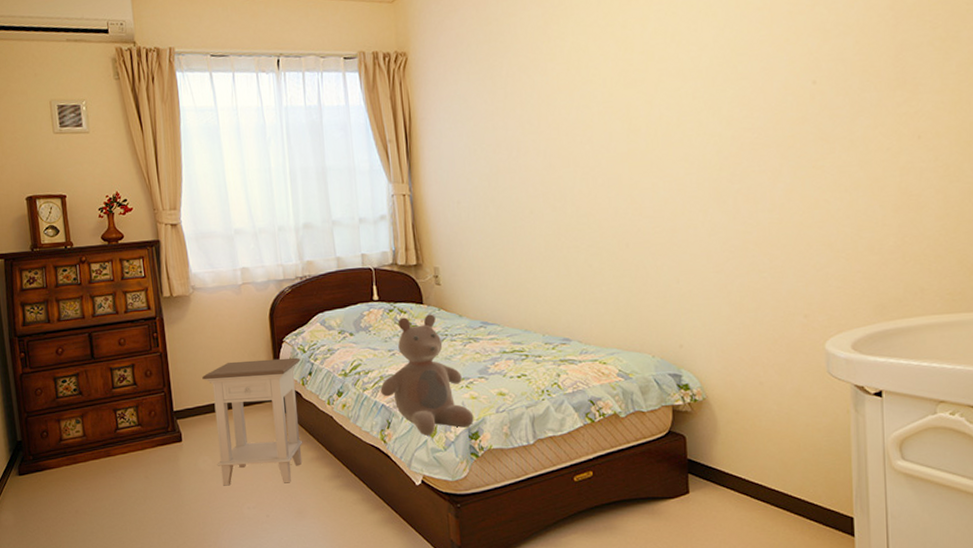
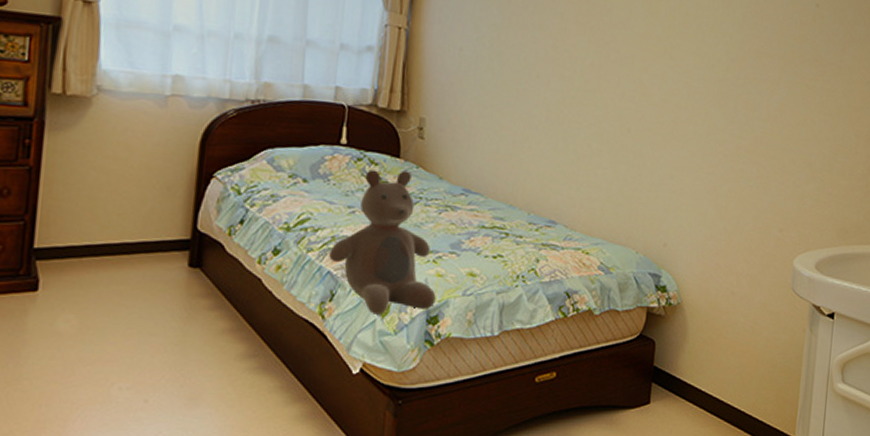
nightstand: present [202,357,303,486] -> none [84,192,232,360]

